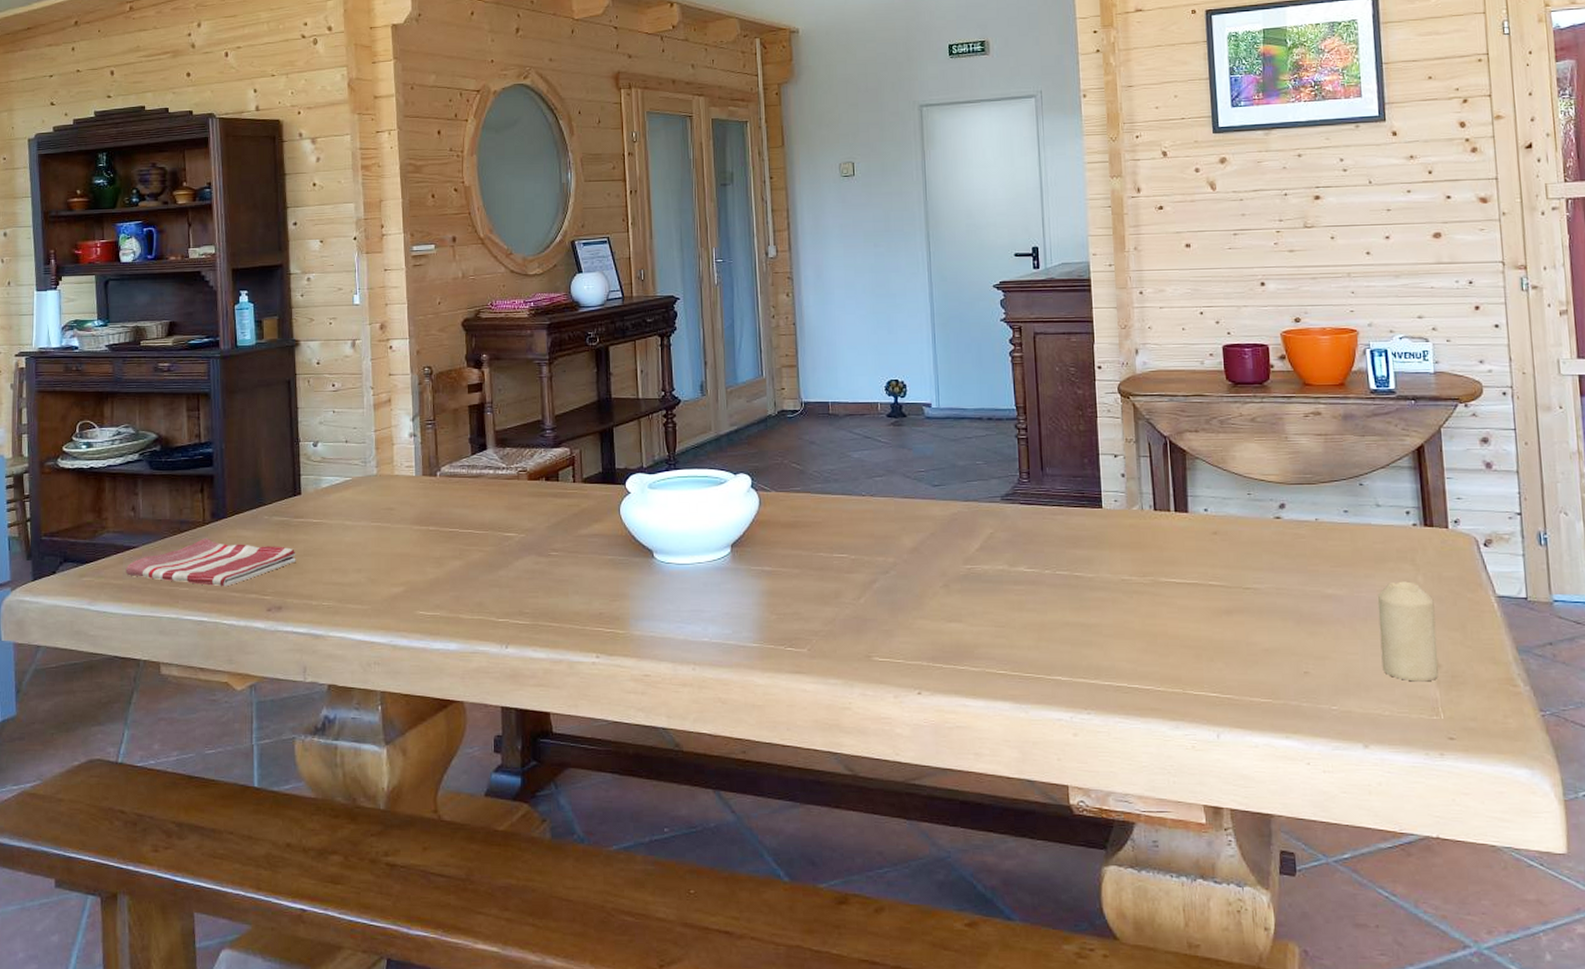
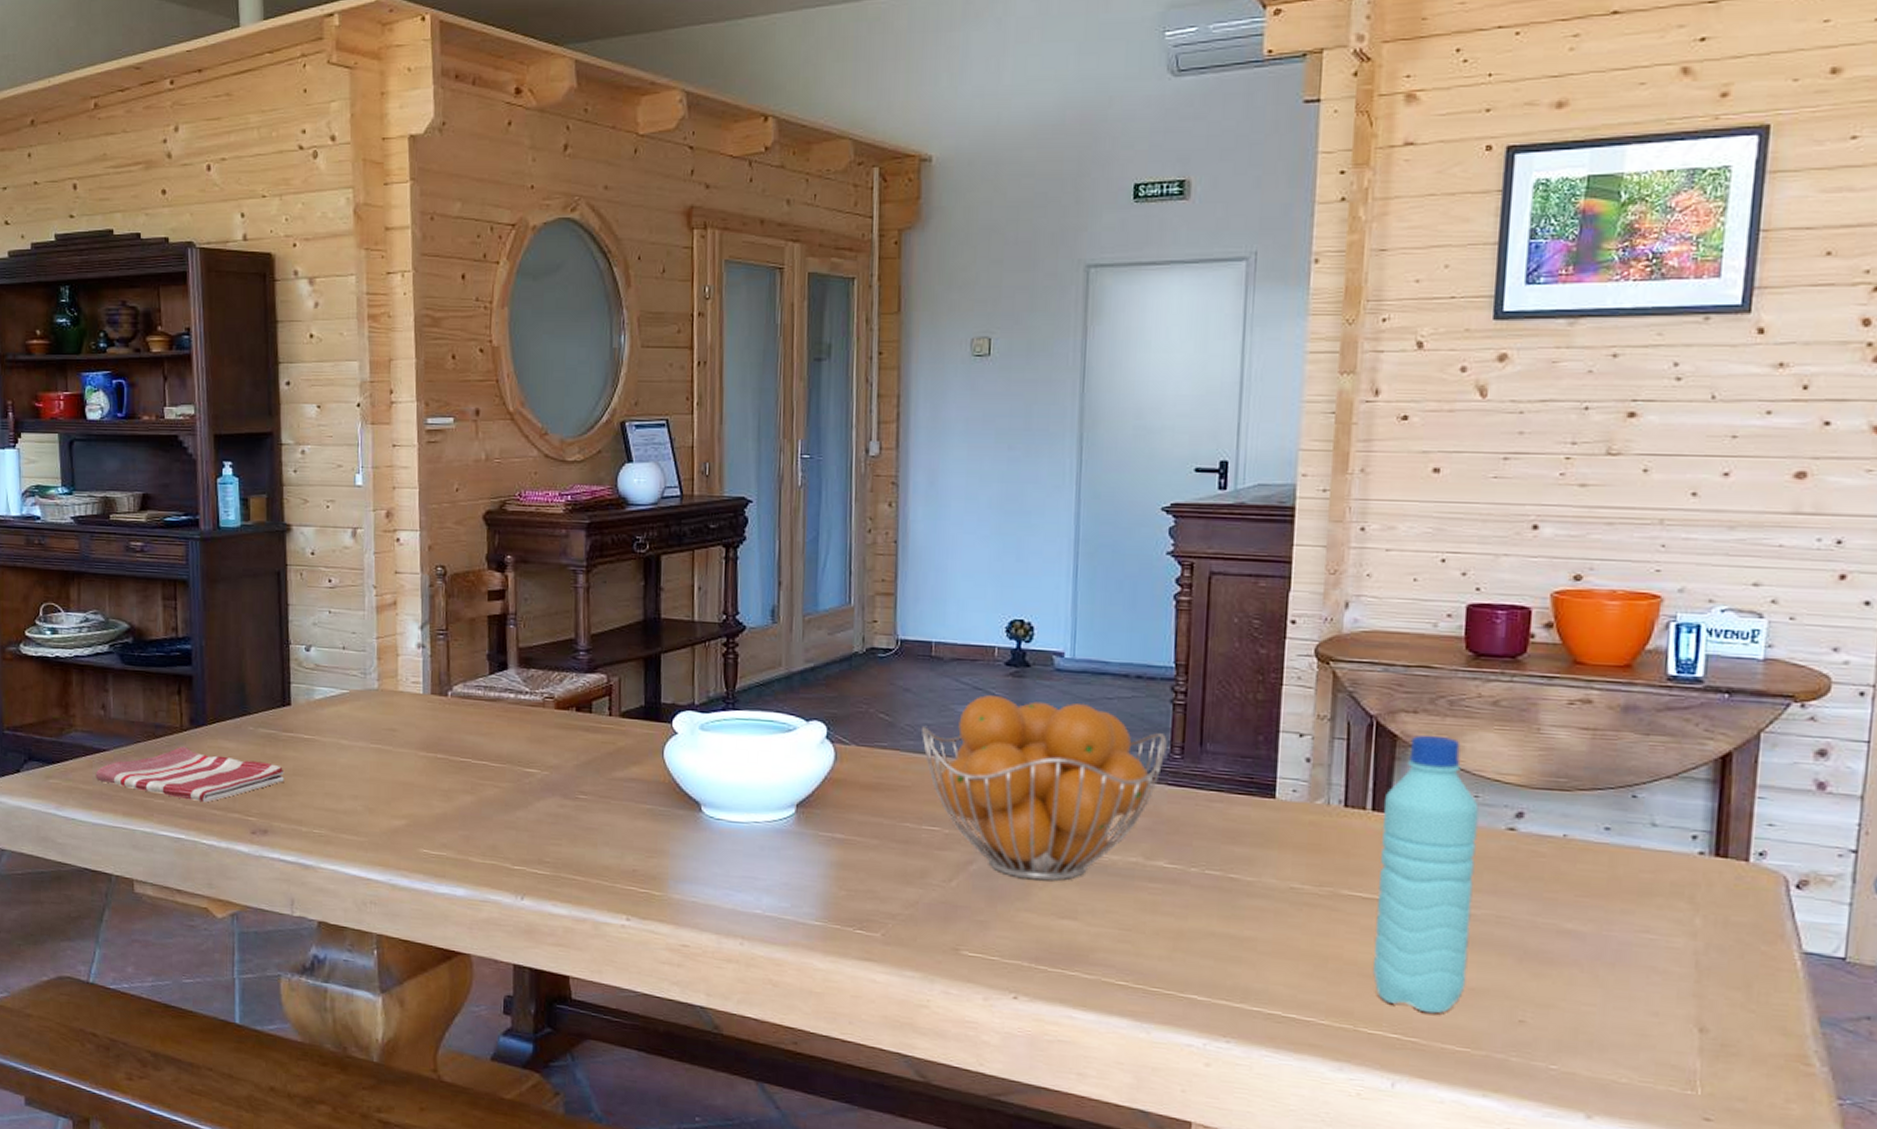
fruit basket: none [827,442,1017,592] -> present [922,695,1167,881]
water bottle: none [1183,448,1262,673] -> present [1373,735,1479,1014]
candle: present [1377,581,1439,682] -> none [1626,921,1713,1048]

